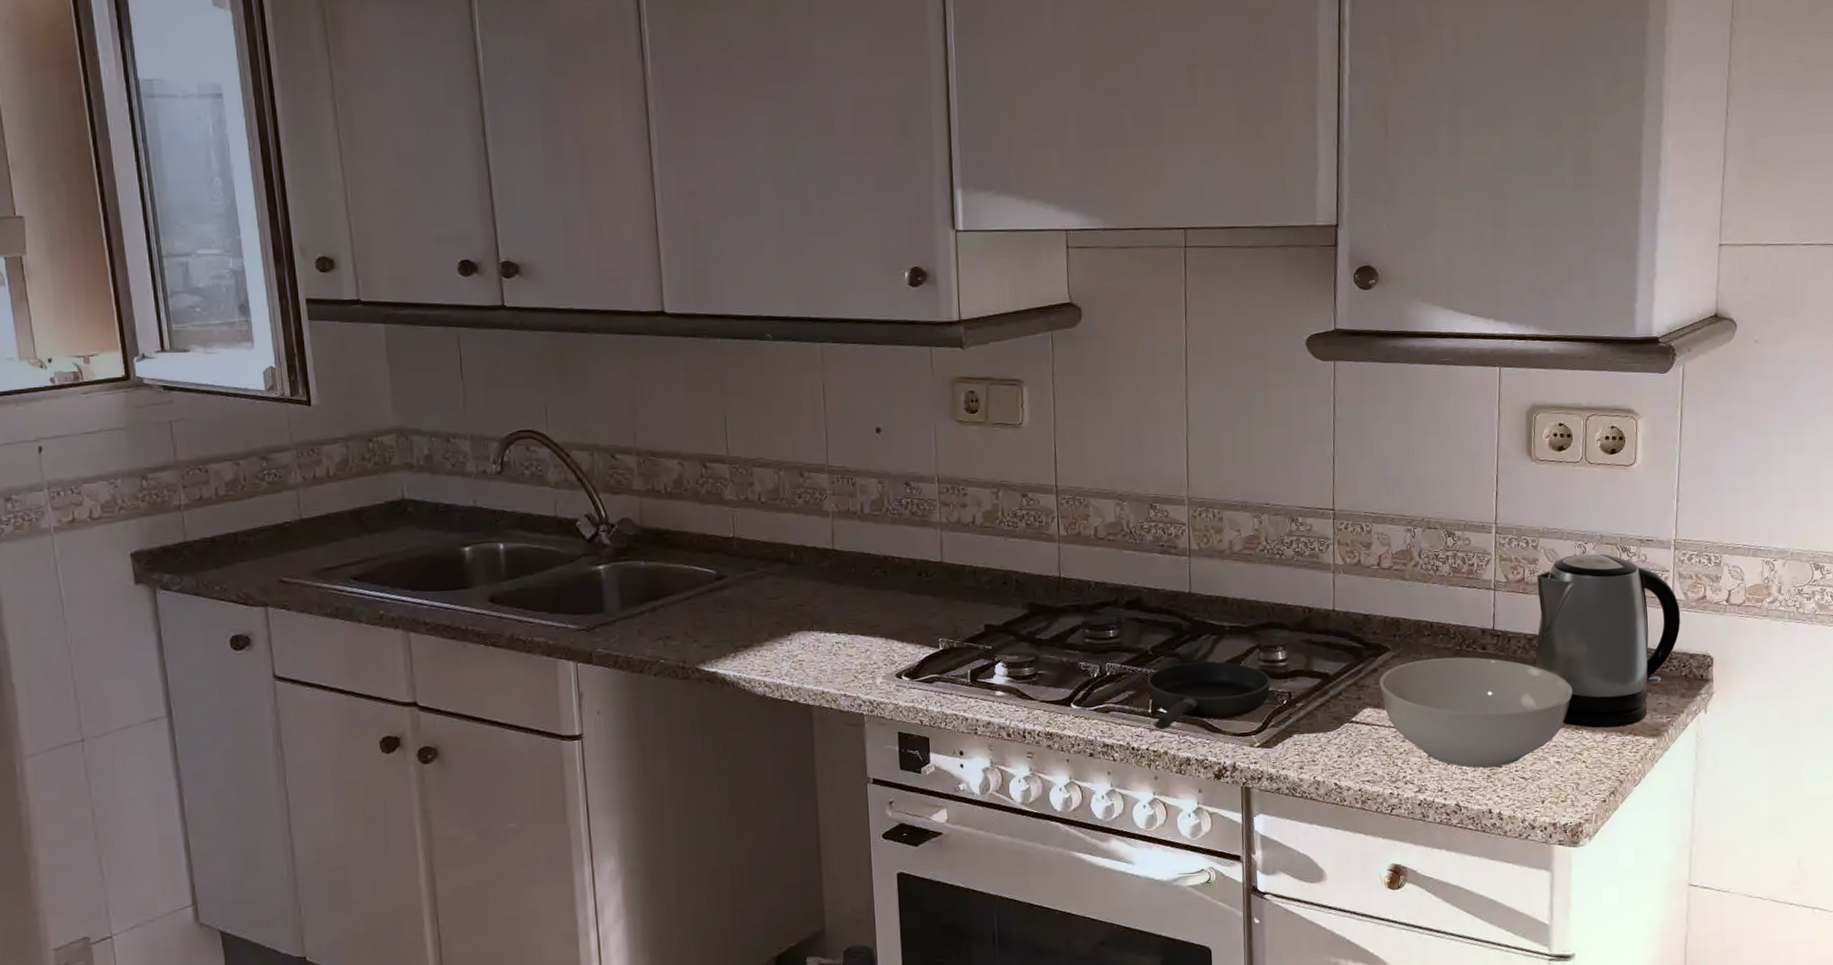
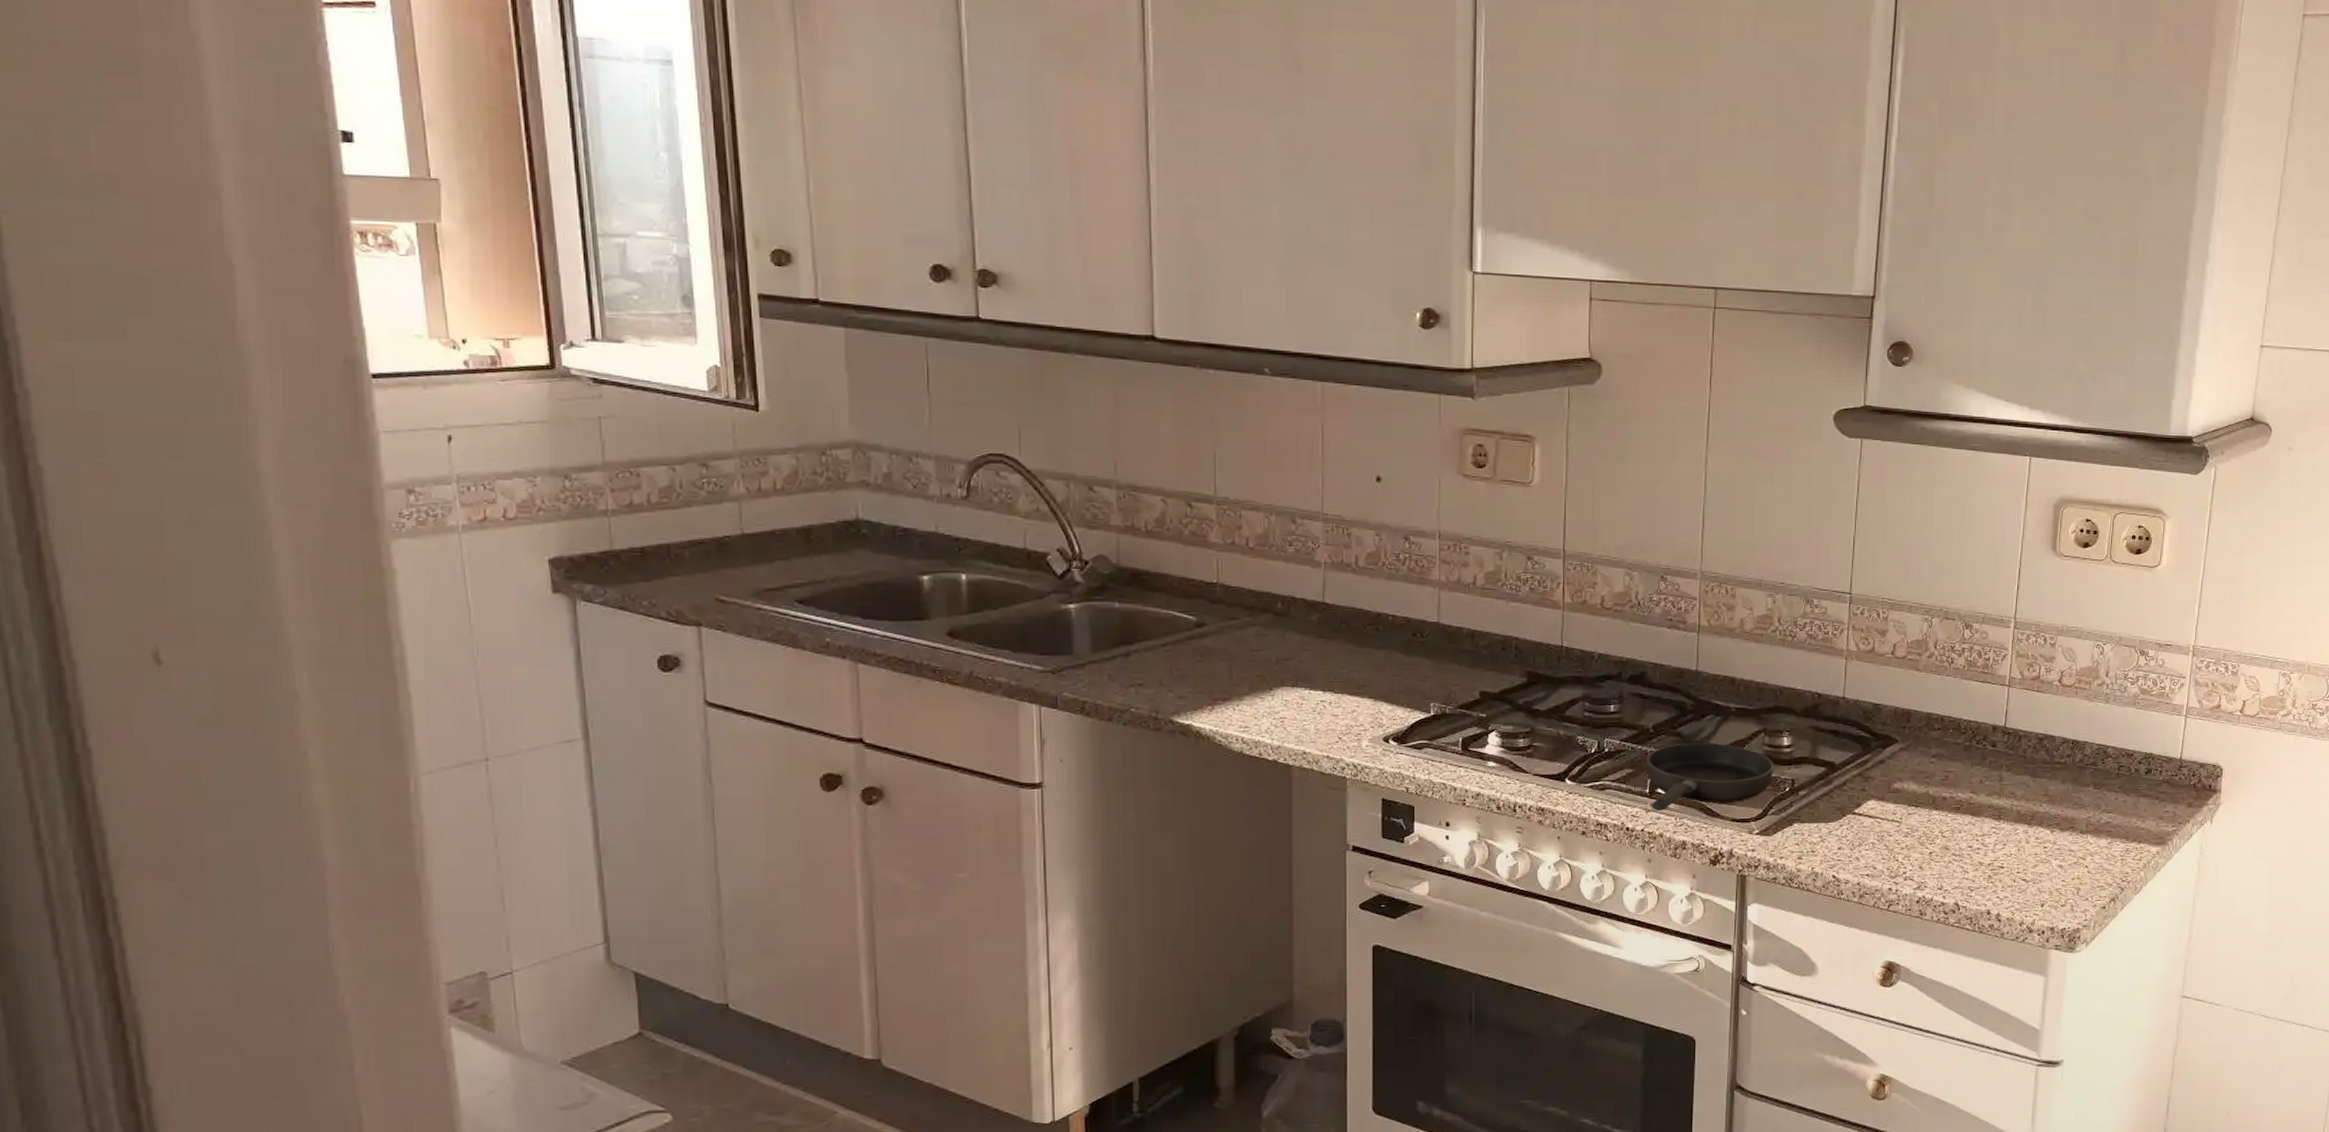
bowl: present [1379,657,1574,768] -> none [1885,753,2081,867]
kettle: present [1535,554,1681,728] -> none [2044,655,2194,833]

